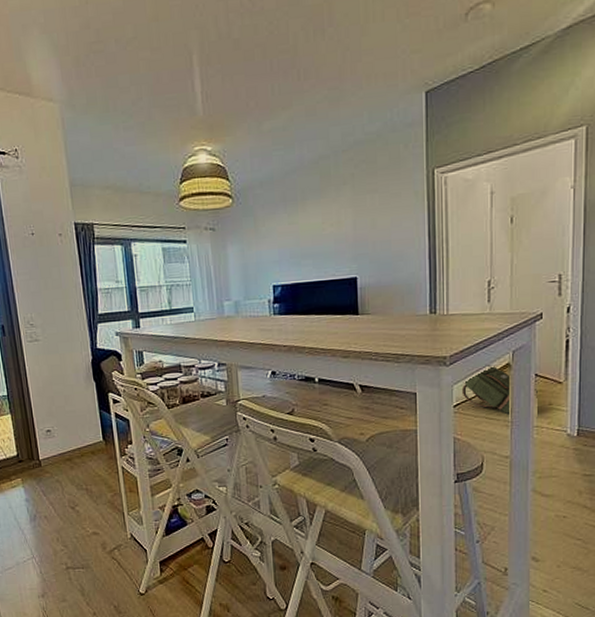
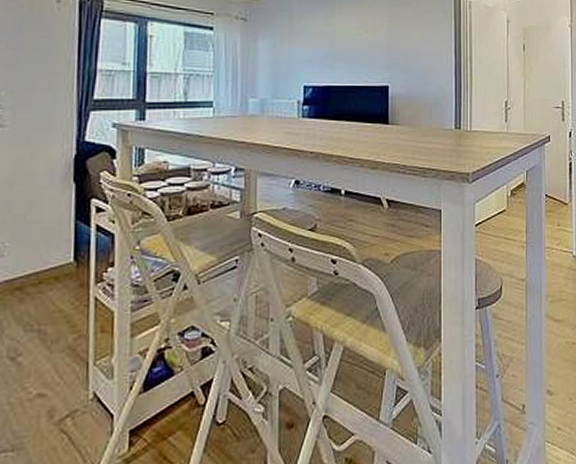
backpack: present [463,365,538,415] -> none [484,183,548,235]

